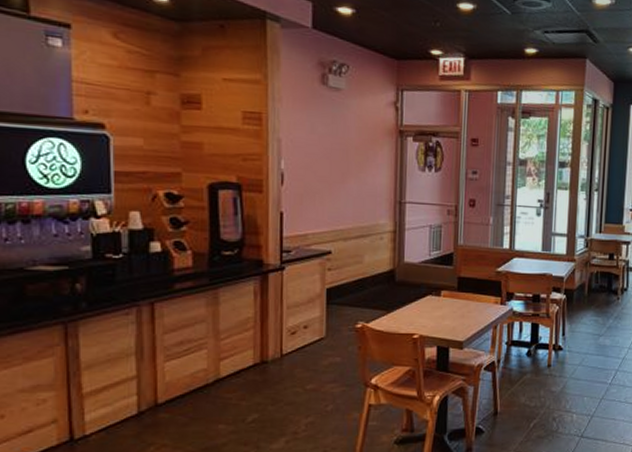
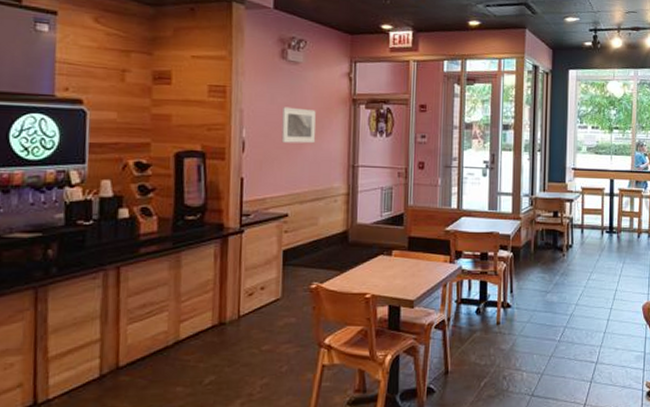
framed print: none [323,137,360,178] -> present [281,107,316,144]

